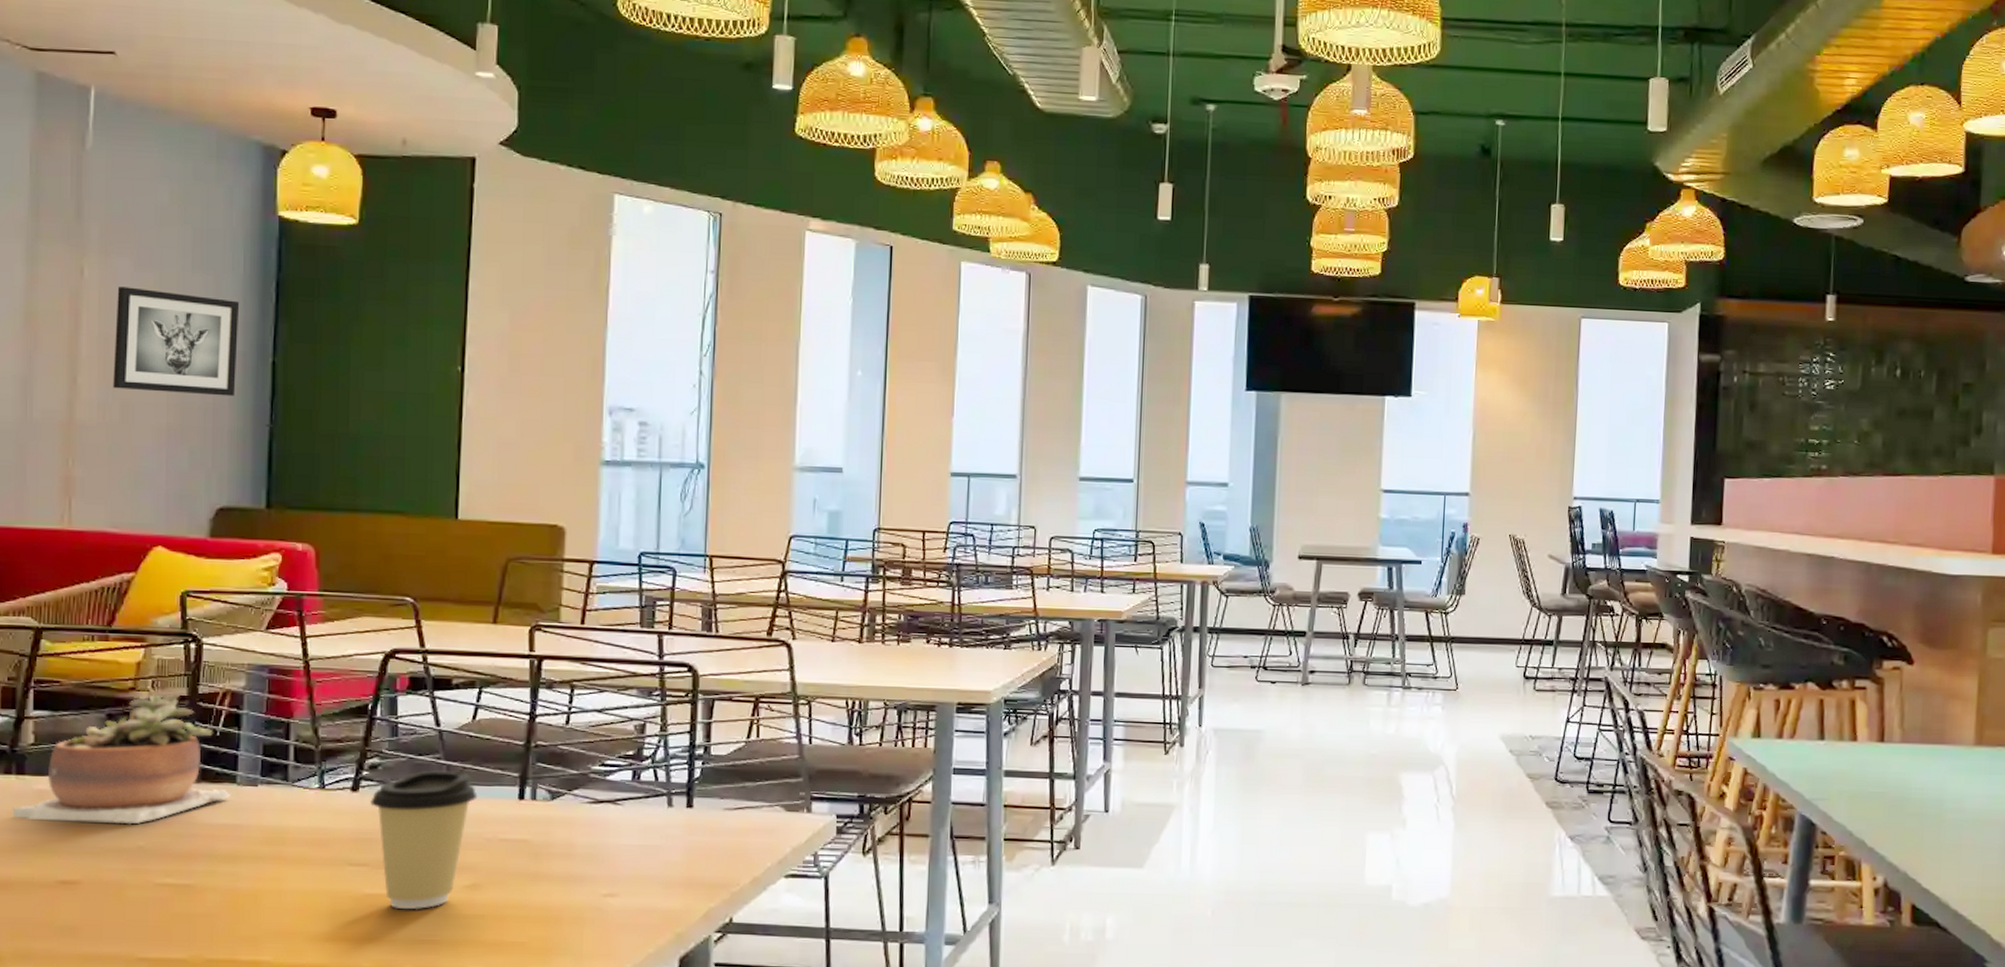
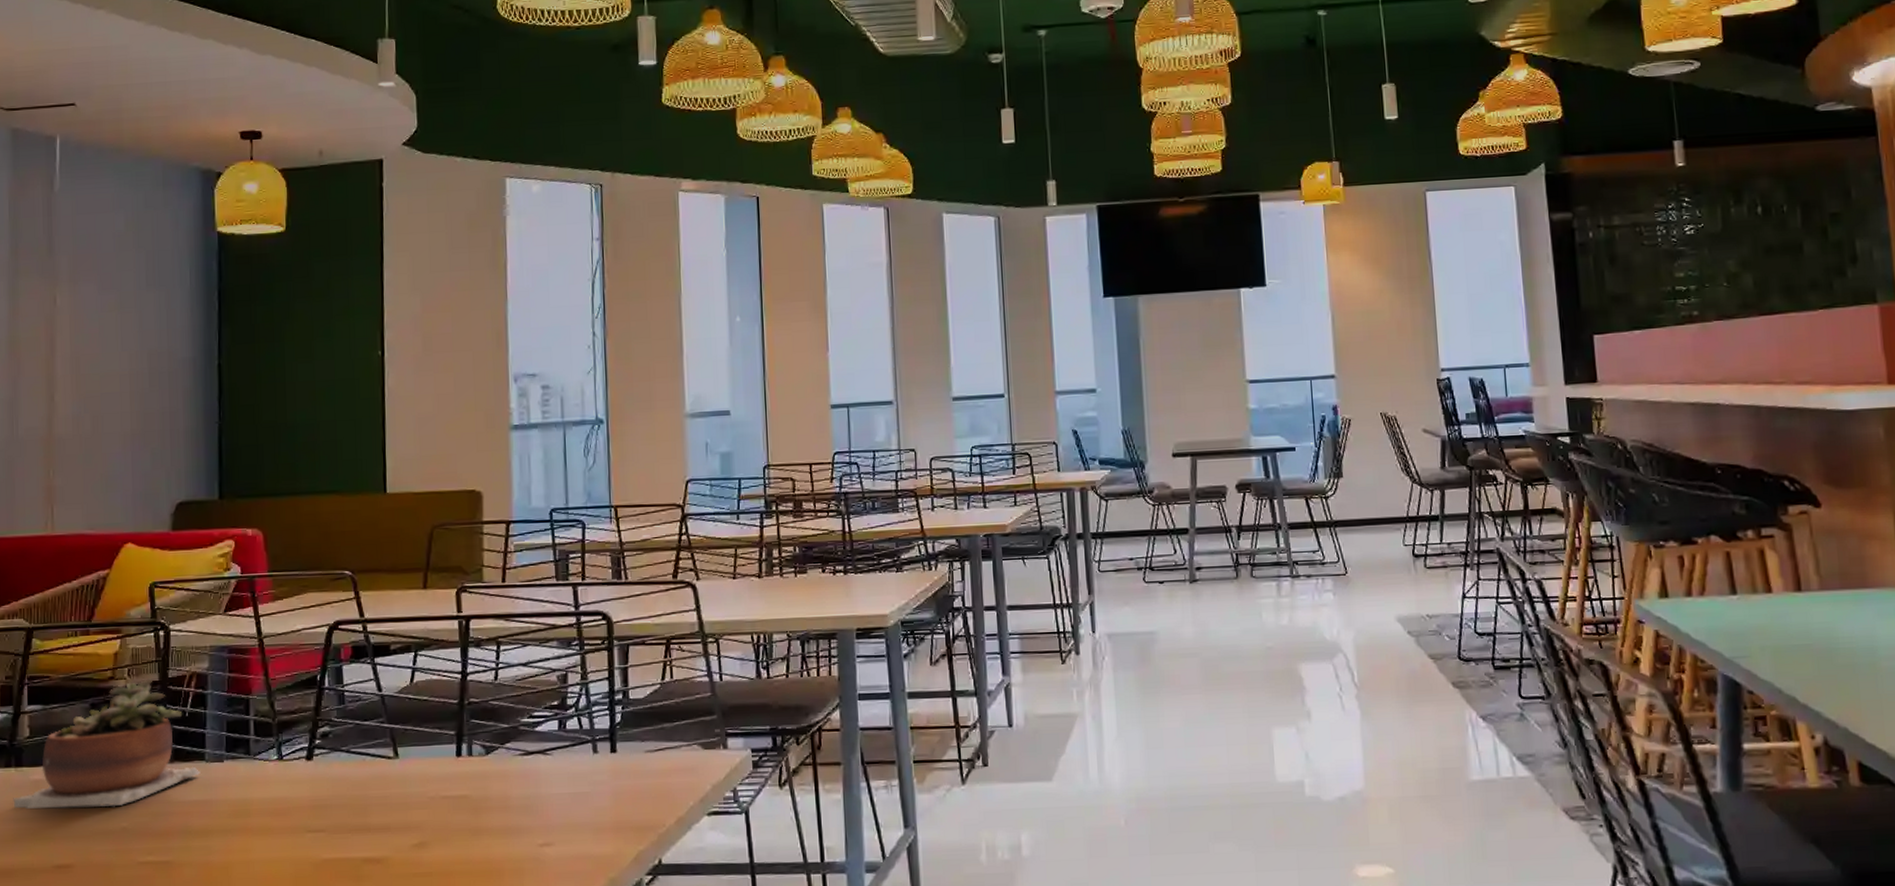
wall art: present [113,286,240,397] -> none [84,309,188,402]
coffee cup: present [370,770,478,910] -> none [324,733,419,872]

